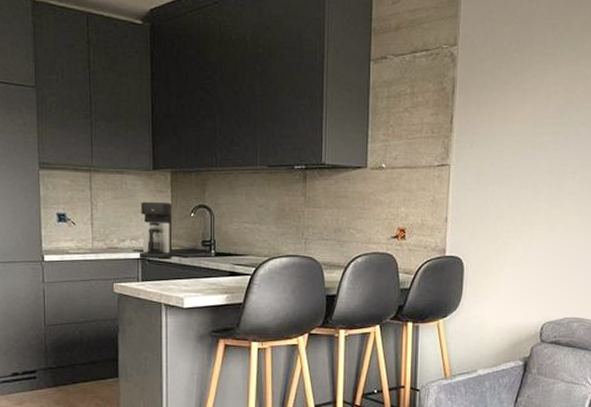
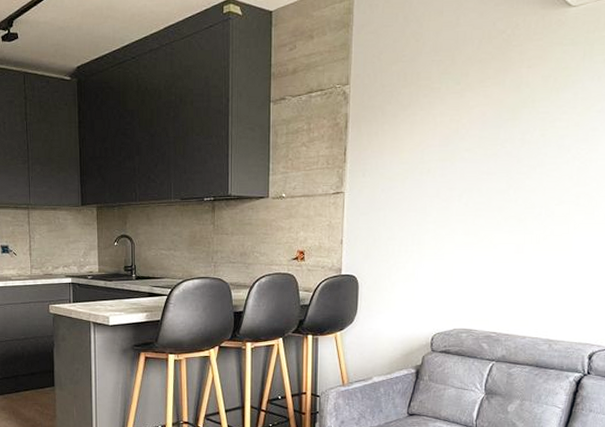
coffee maker: present [140,202,173,260] -> none [71,234,99,284]

